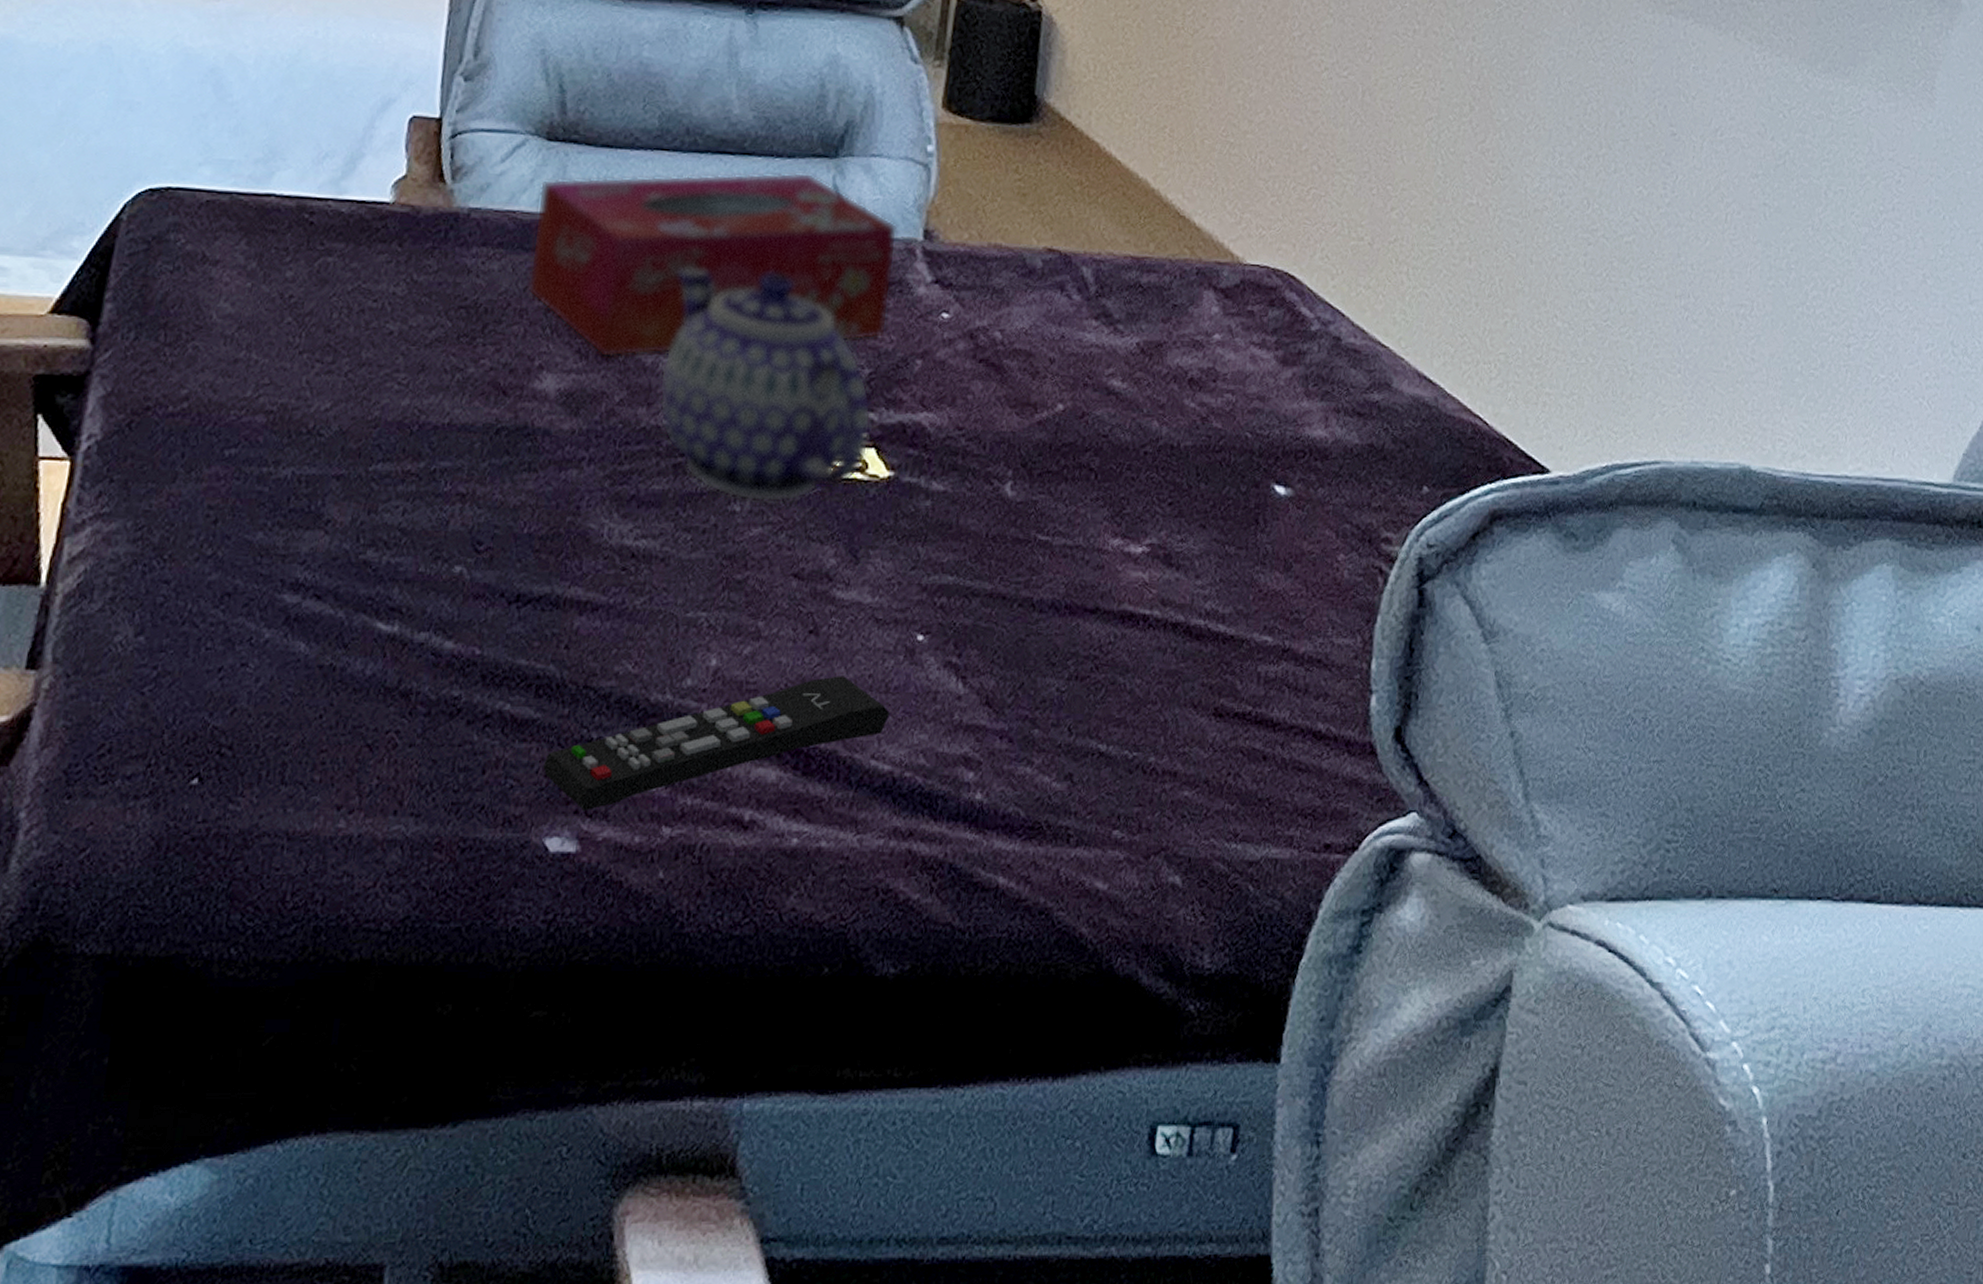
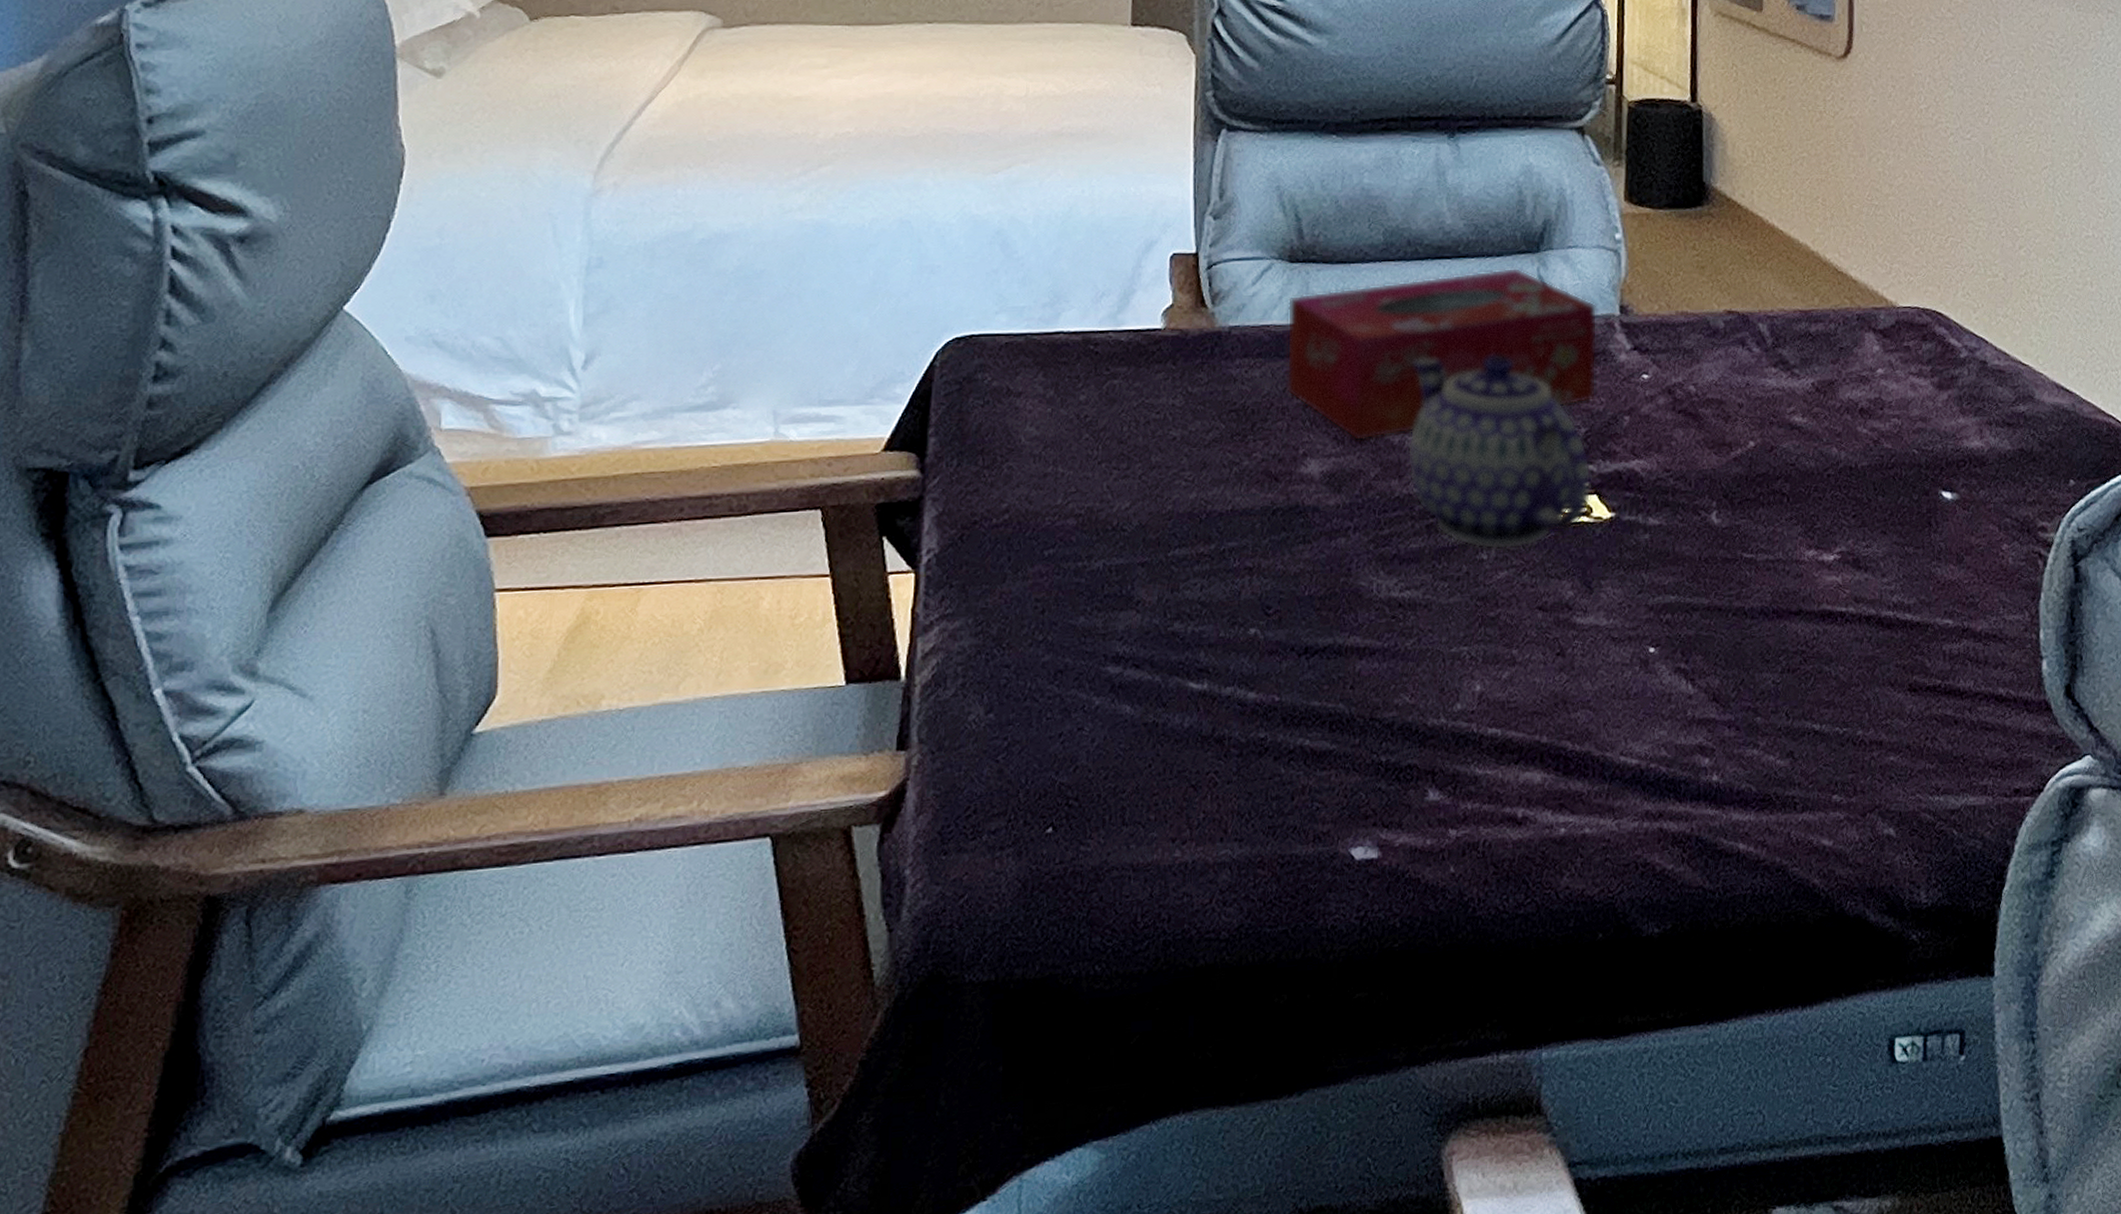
remote control: present [543,676,890,812] -> none [1343,688,1632,824]

